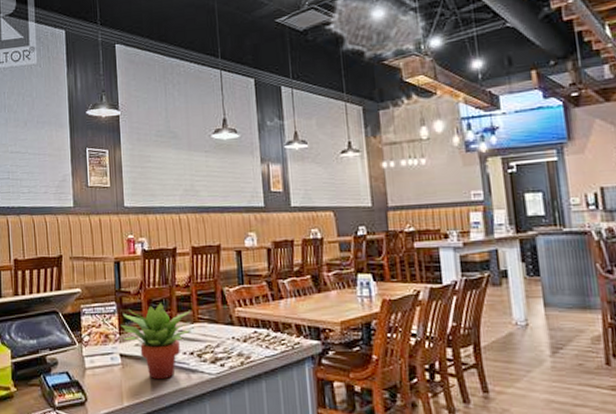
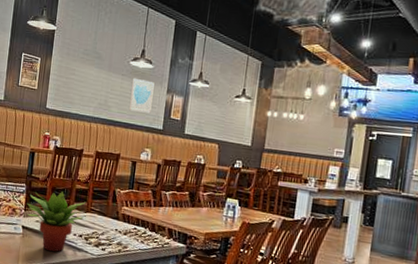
wall art: none [219,152,247,192] -> present [129,77,155,114]

